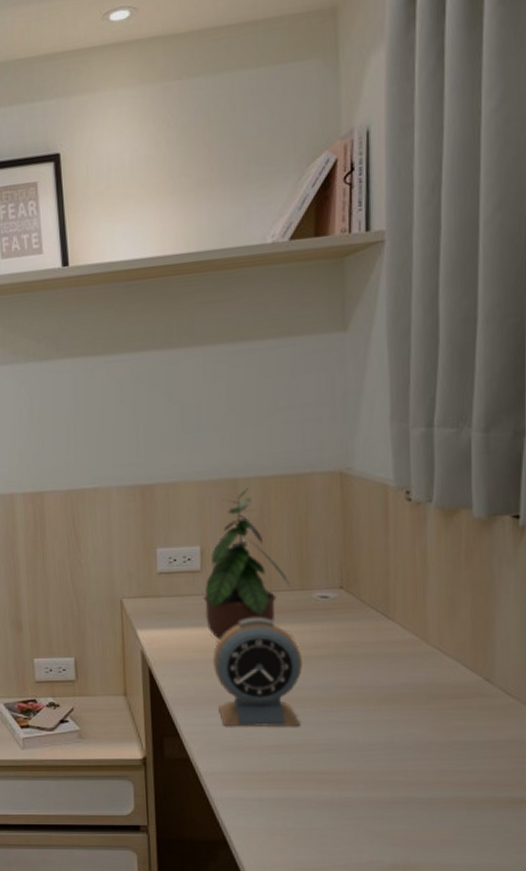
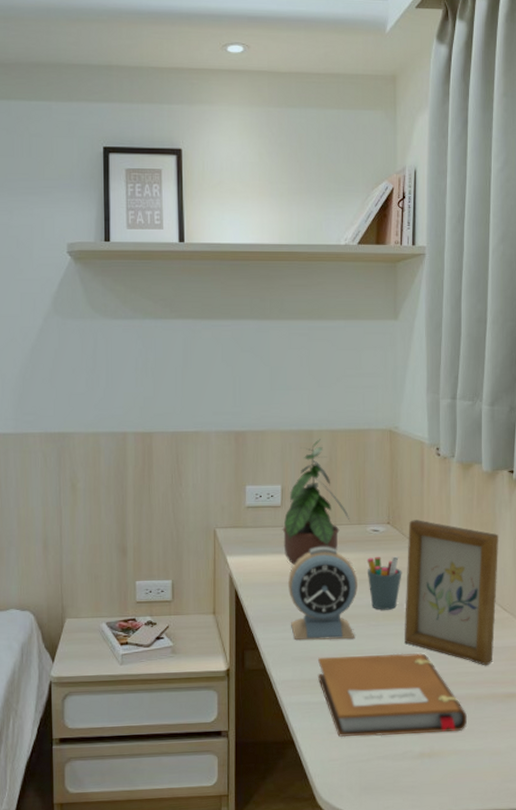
notebook: none [253,745,456,842] -> present [317,653,468,738]
pen holder: none [313,628,362,693] -> present [367,556,402,610]
picture frame: none [366,582,498,763] -> present [405,520,498,666]

